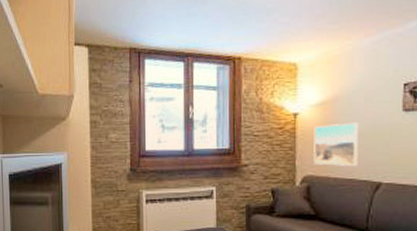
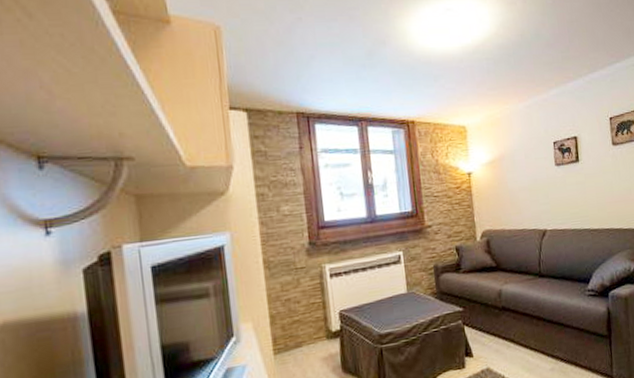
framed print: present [314,122,358,167] -> none [486,177,527,220]

